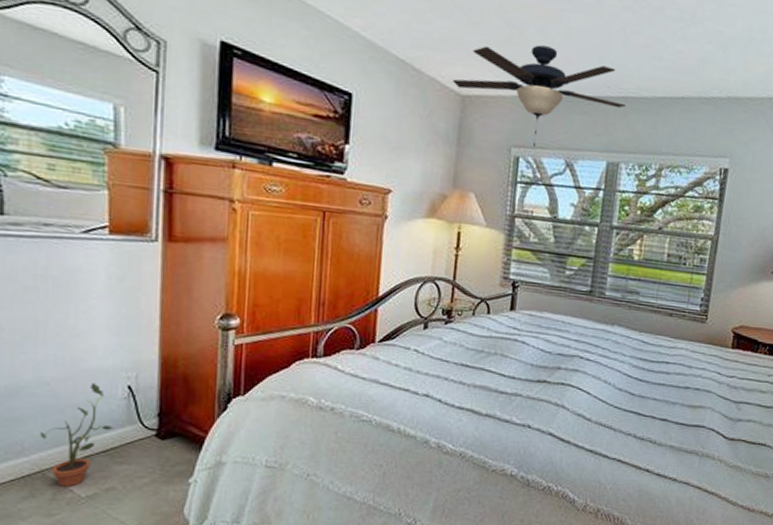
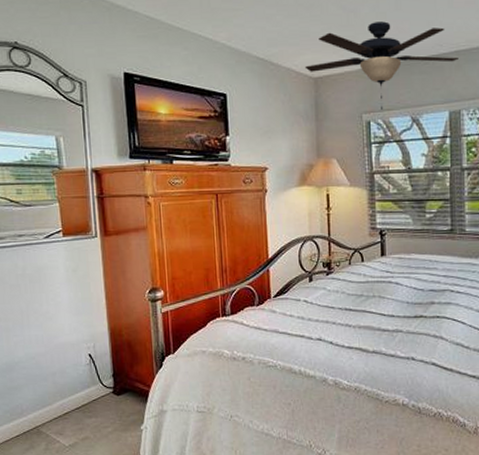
potted plant: present [39,382,114,487] -> none [32,354,83,439]

